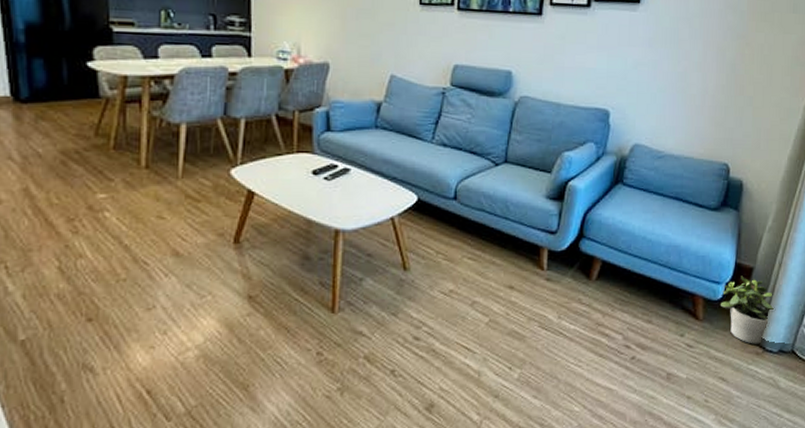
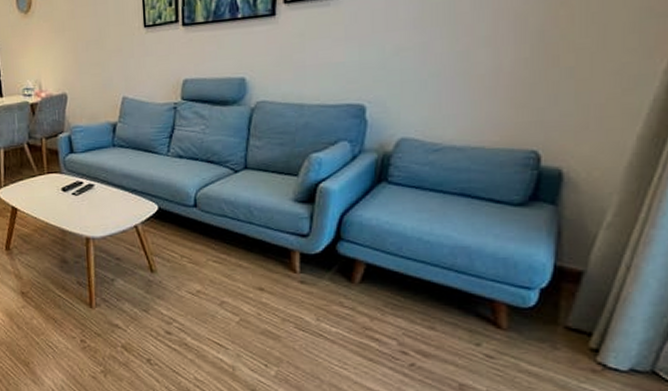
potted plant: present [721,275,776,344] -> none [534,280,623,360]

